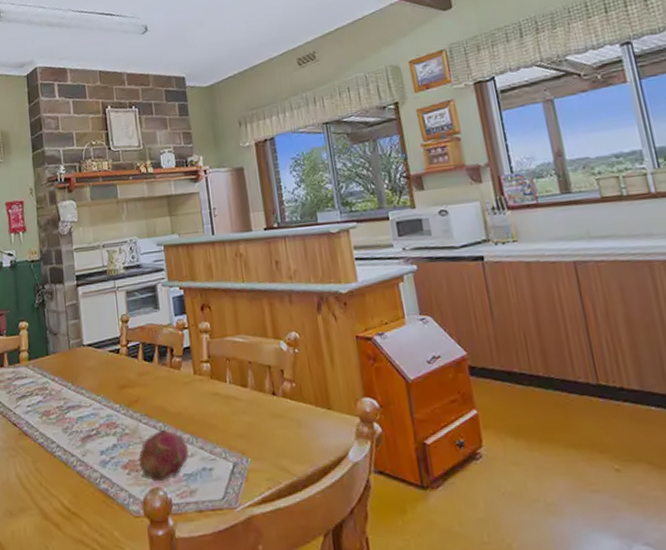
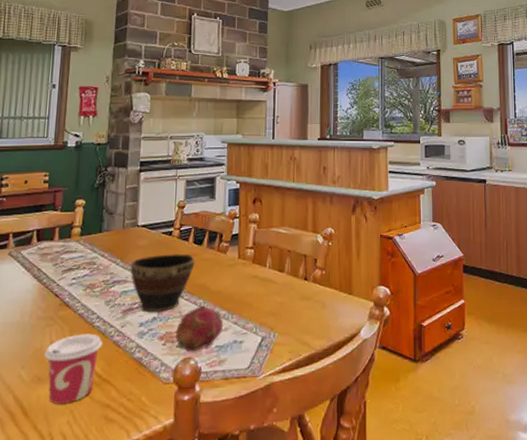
cup: none [11,464,67,539] -> present [44,333,103,404]
bowl: none [82,372,148,440] -> present [130,254,195,313]

